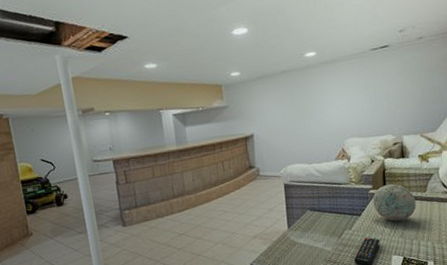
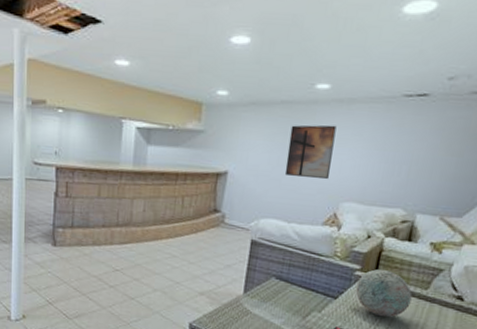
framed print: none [294,82,331,127] -> present [284,125,337,180]

